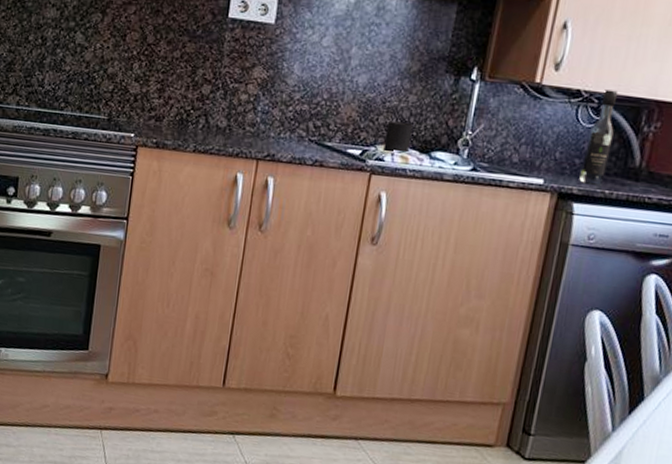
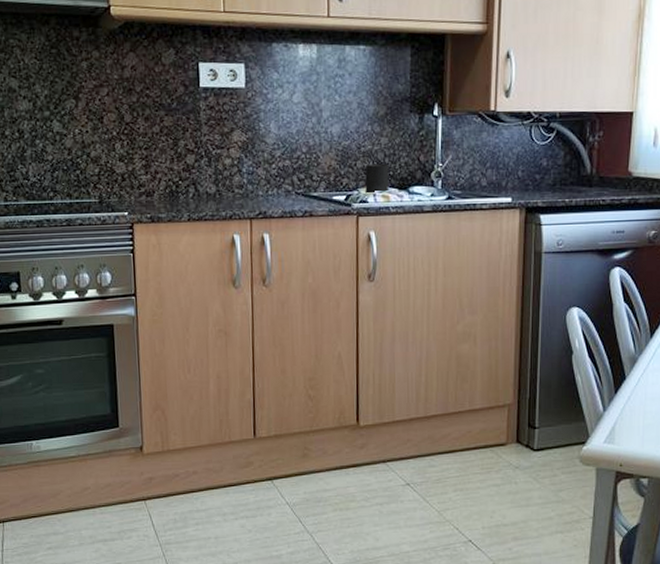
bottle: present [579,89,619,185] -> none [542,108,566,196]

